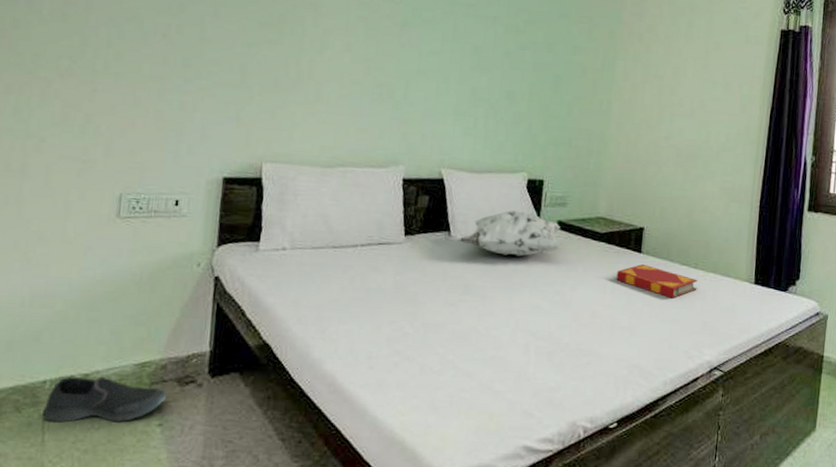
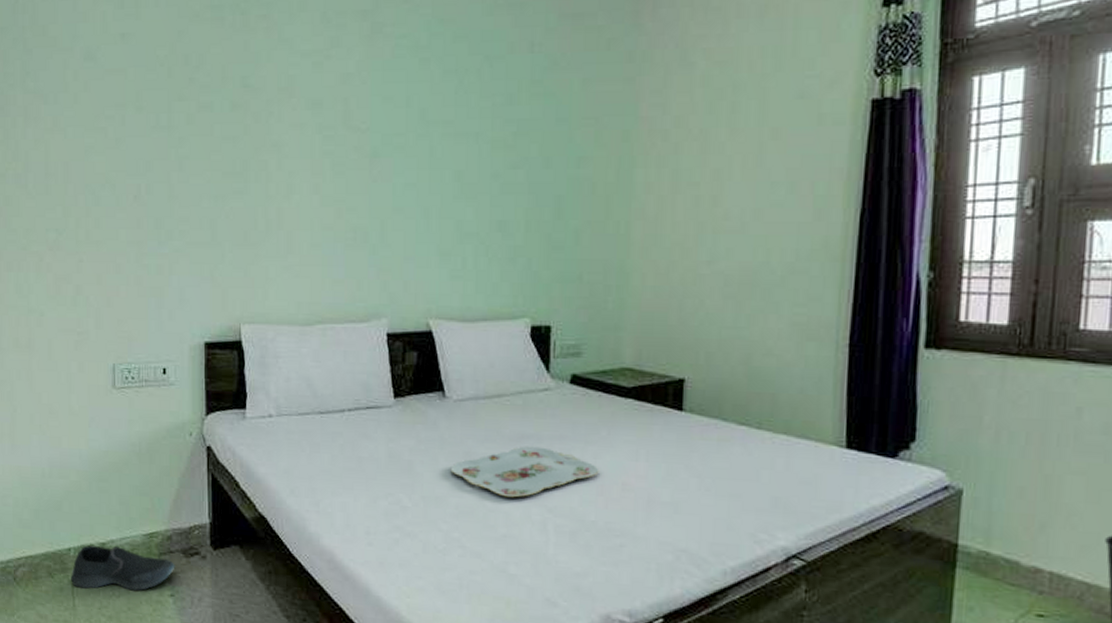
serving tray: none [450,279,575,324] -> present [450,446,600,498]
decorative pillow: present [460,209,562,257] -> none [456,363,579,419]
hardback book: present [616,263,698,299] -> none [651,424,763,468]

